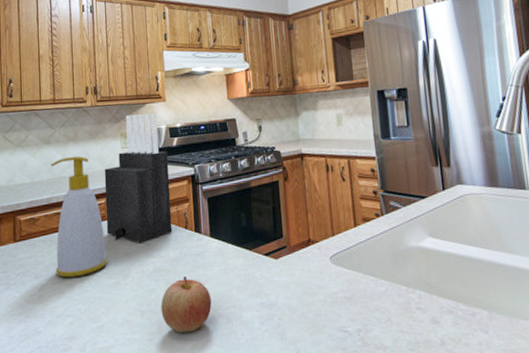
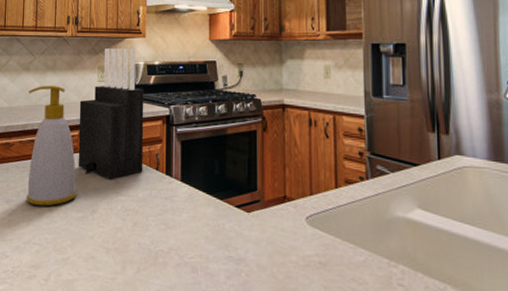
apple: present [161,276,212,333] -> none [126,219,178,277]

